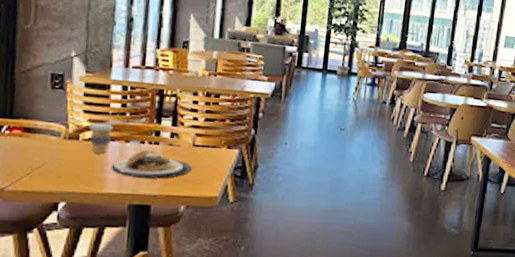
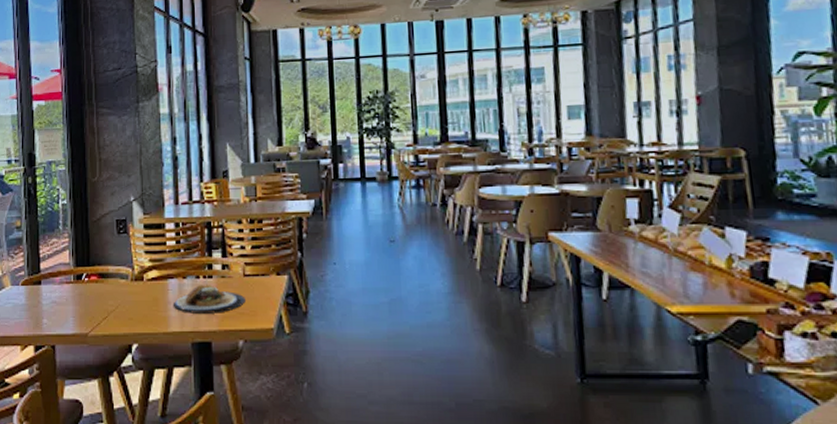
coffee cup: present [89,122,113,155] -> none [151,261,171,293]

